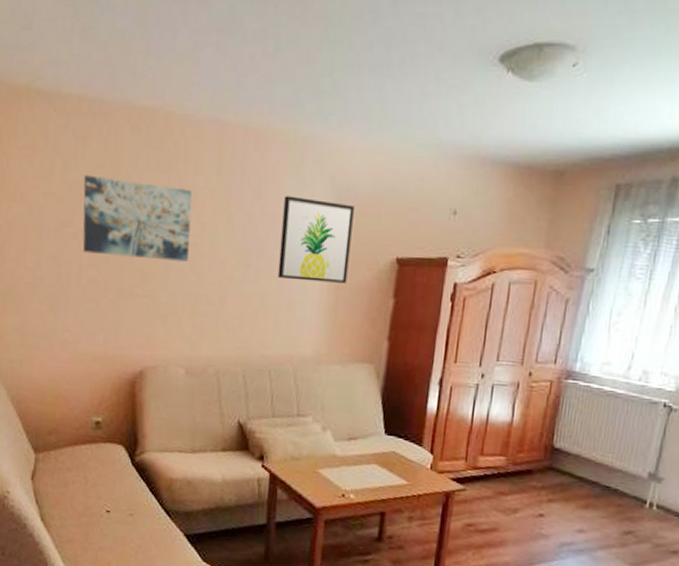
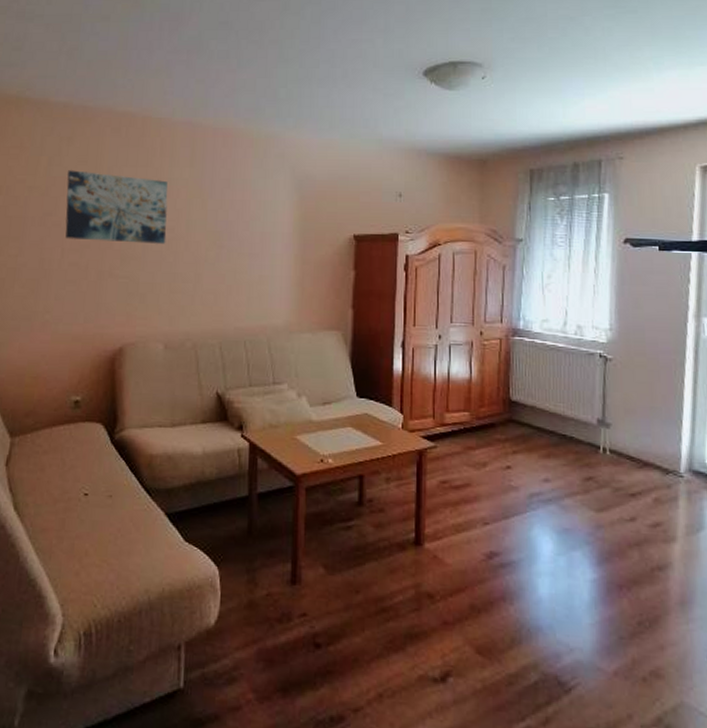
wall art: present [277,196,354,283] -> none [248,184,313,258]

